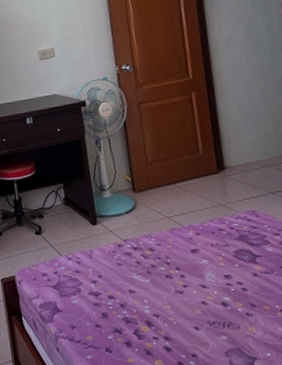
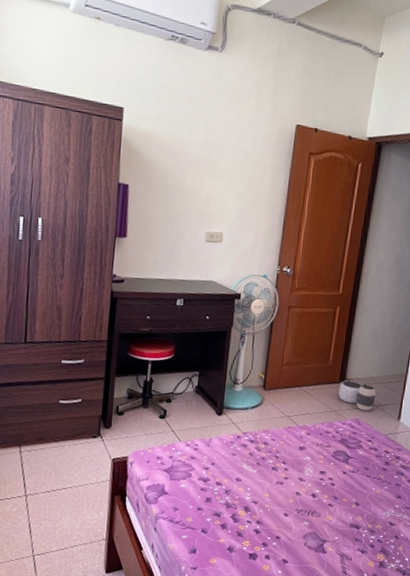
waste basket: none [219,168,270,201] -> present [338,379,376,411]

